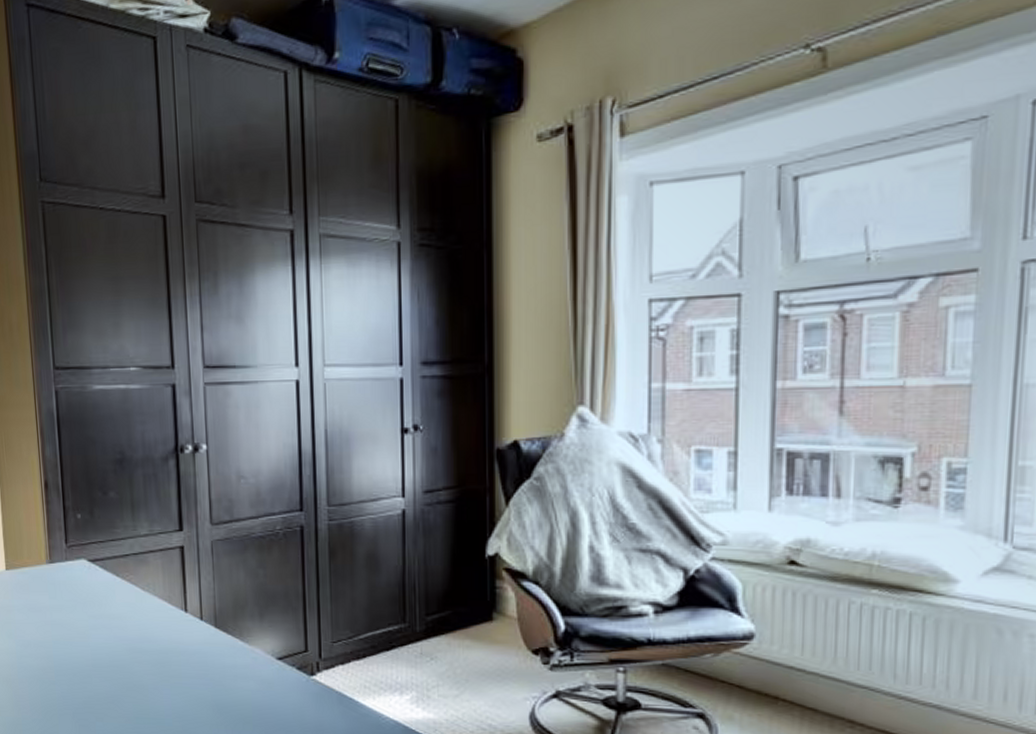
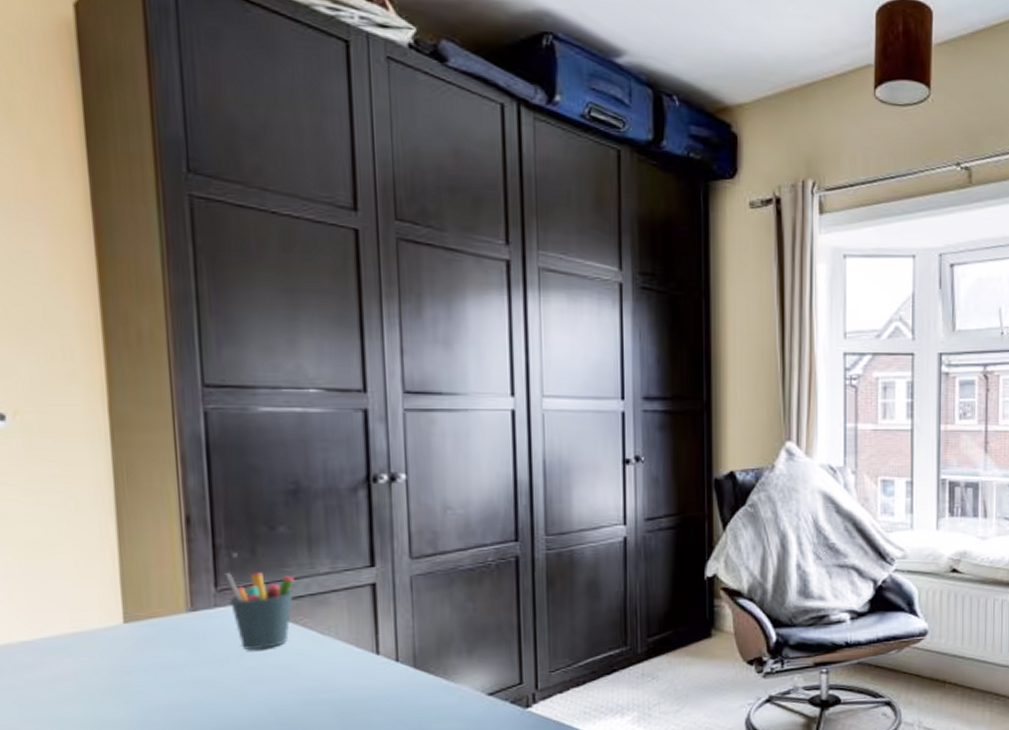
pen holder: none [72,532,122,600] -> present [225,572,294,650]

